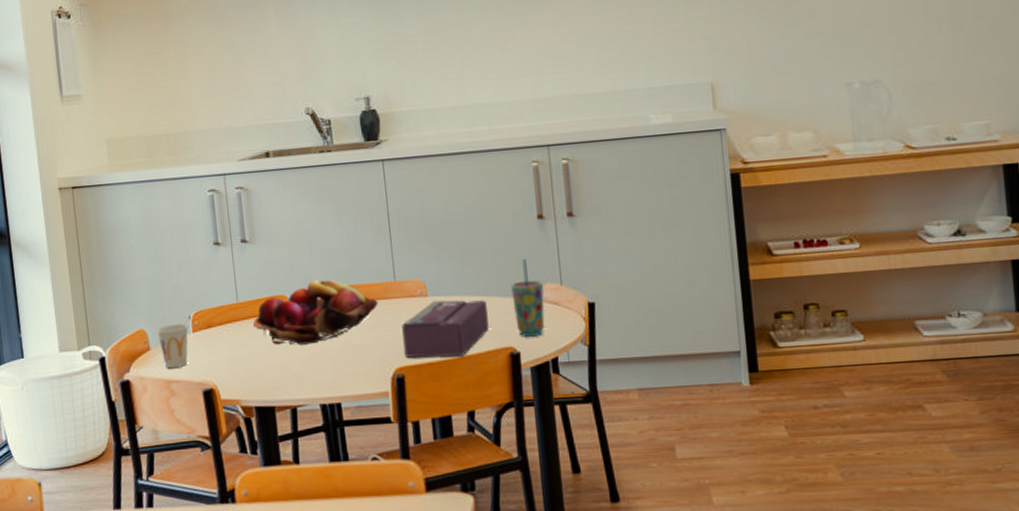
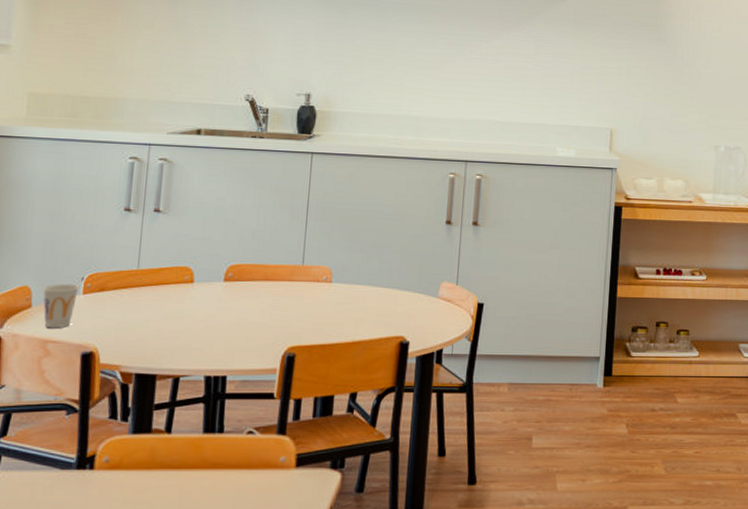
fruit basket: present [253,279,378,345] -> none [150,255,283,317]
tissue box: present [402,300,489,358] -> none [299,288,386,341]
cup: present [511,258,545,337] -> none [410,258,440,329]

